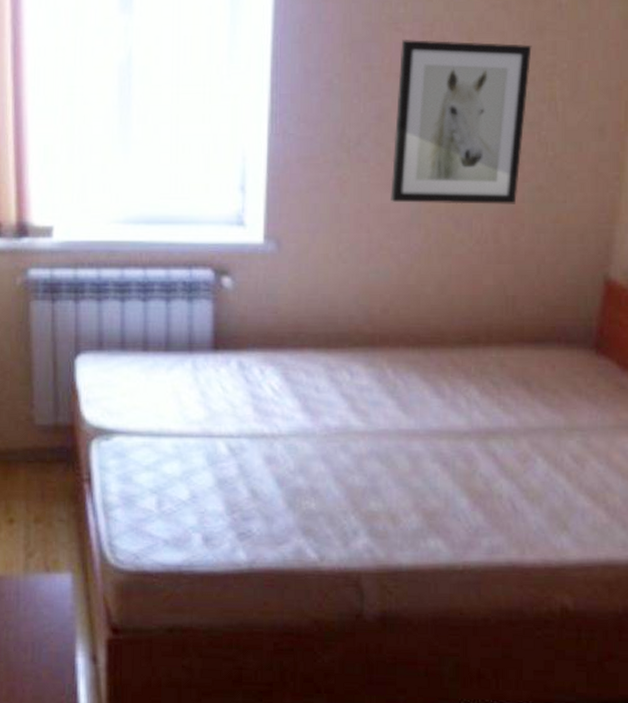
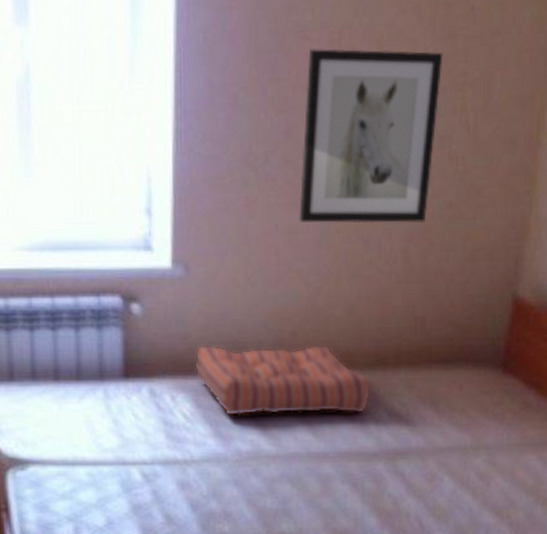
seat cushion: none [285,319,463,392] -> present [195,344,372,417]

